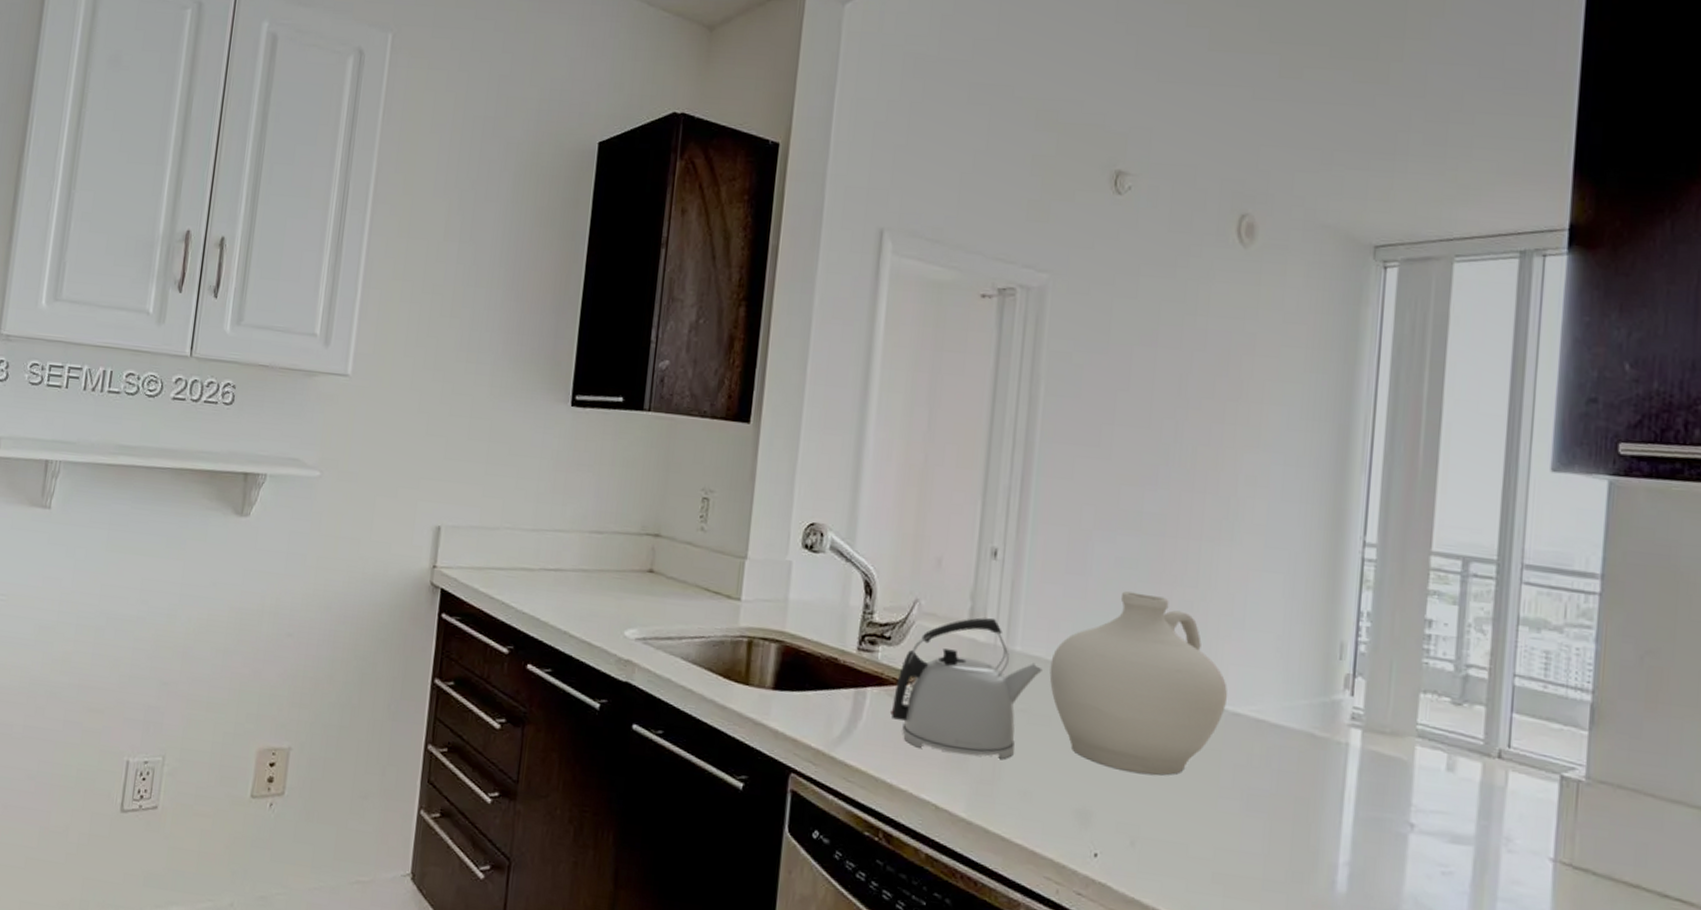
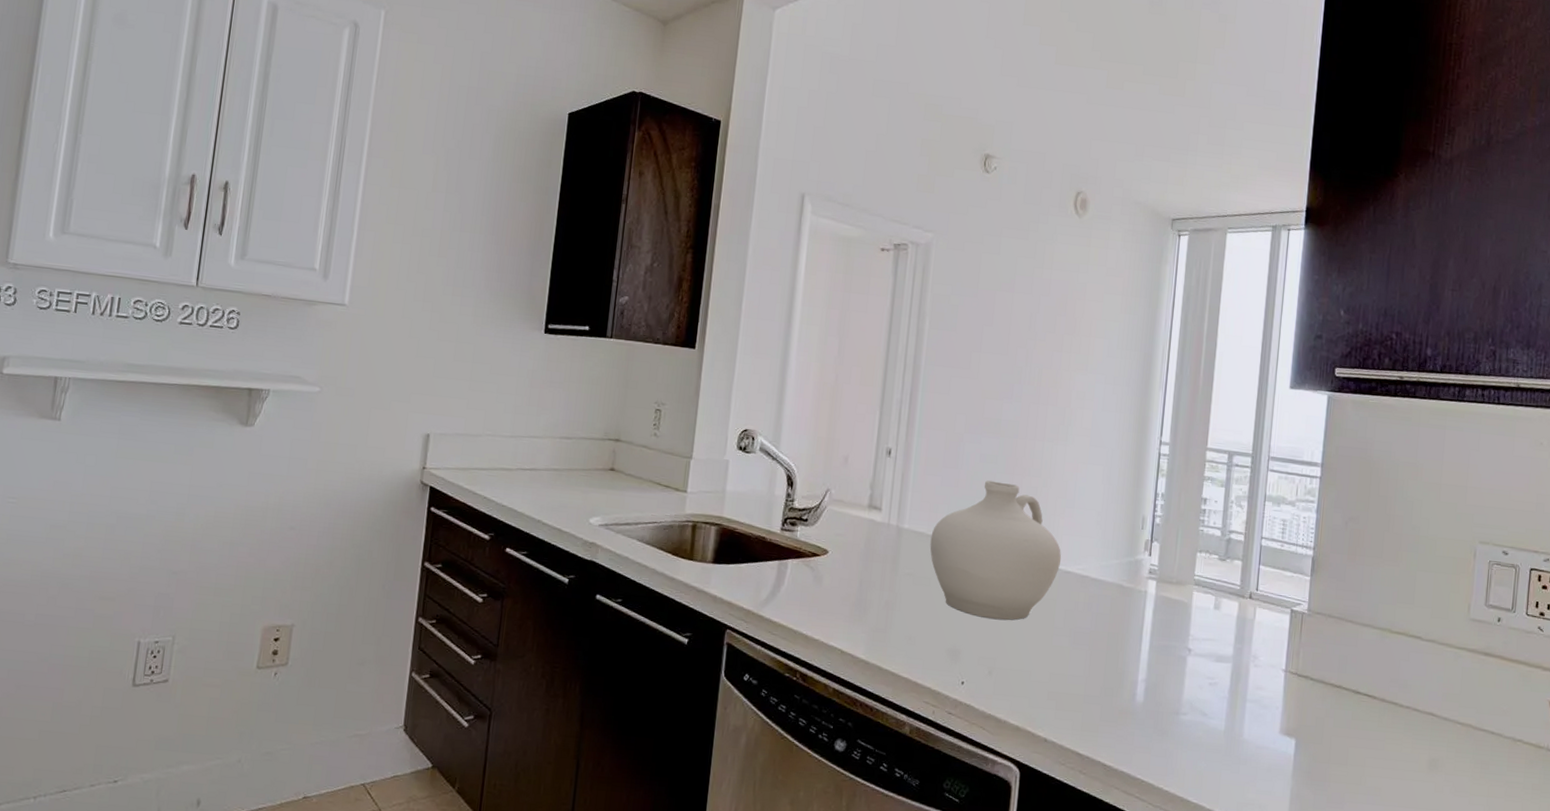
kettle: present [889,617,1043,760] -> none [806,502,925,613]

